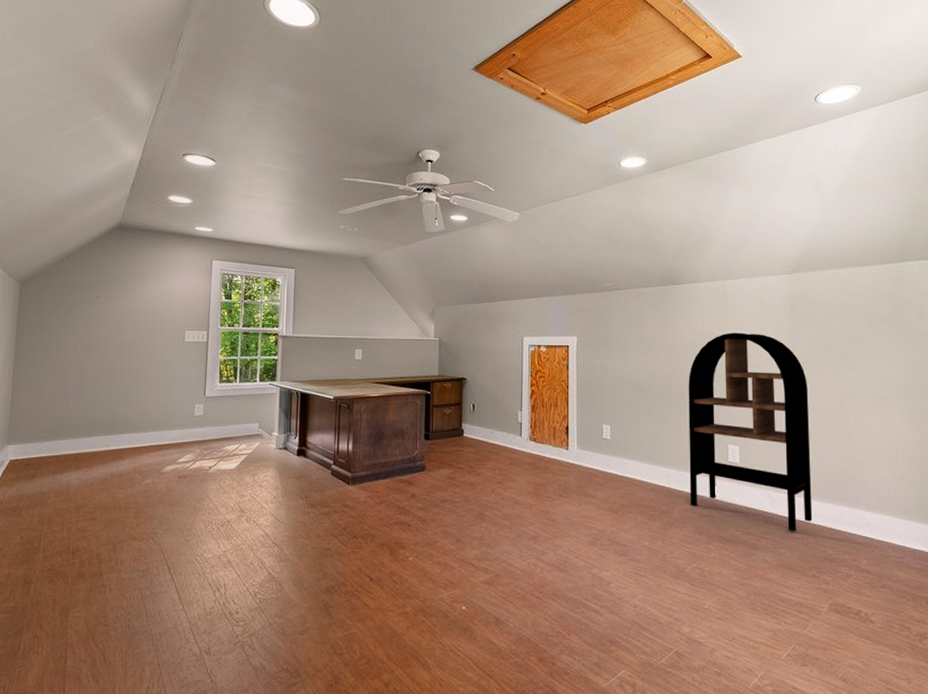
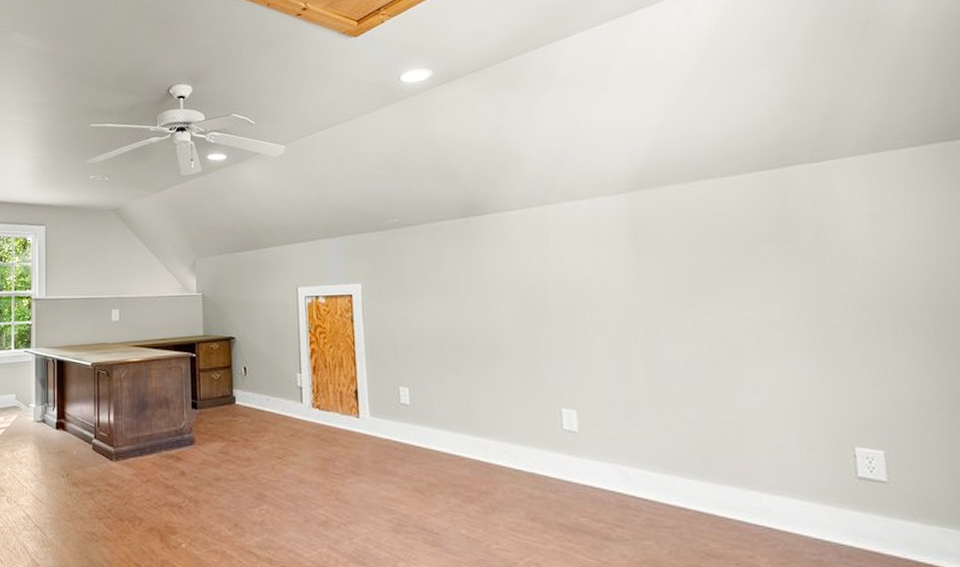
bookshelf: present [688,332,813,532] -> none [503,269,686,519]

